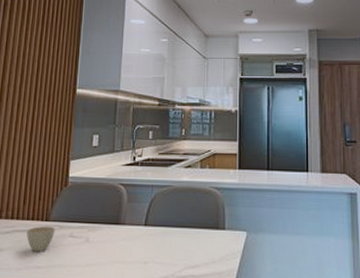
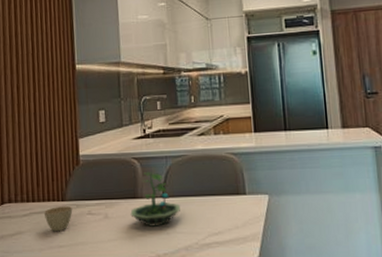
terrarium: none [111,199,160,256] -> present [130,172,180,228]

